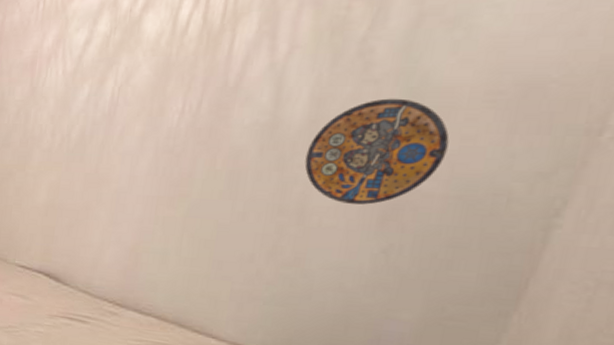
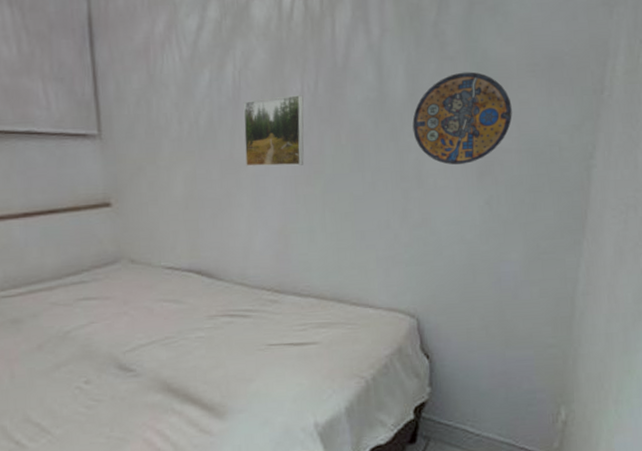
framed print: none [109,114,183,187] -> present [243,95,304,167]

